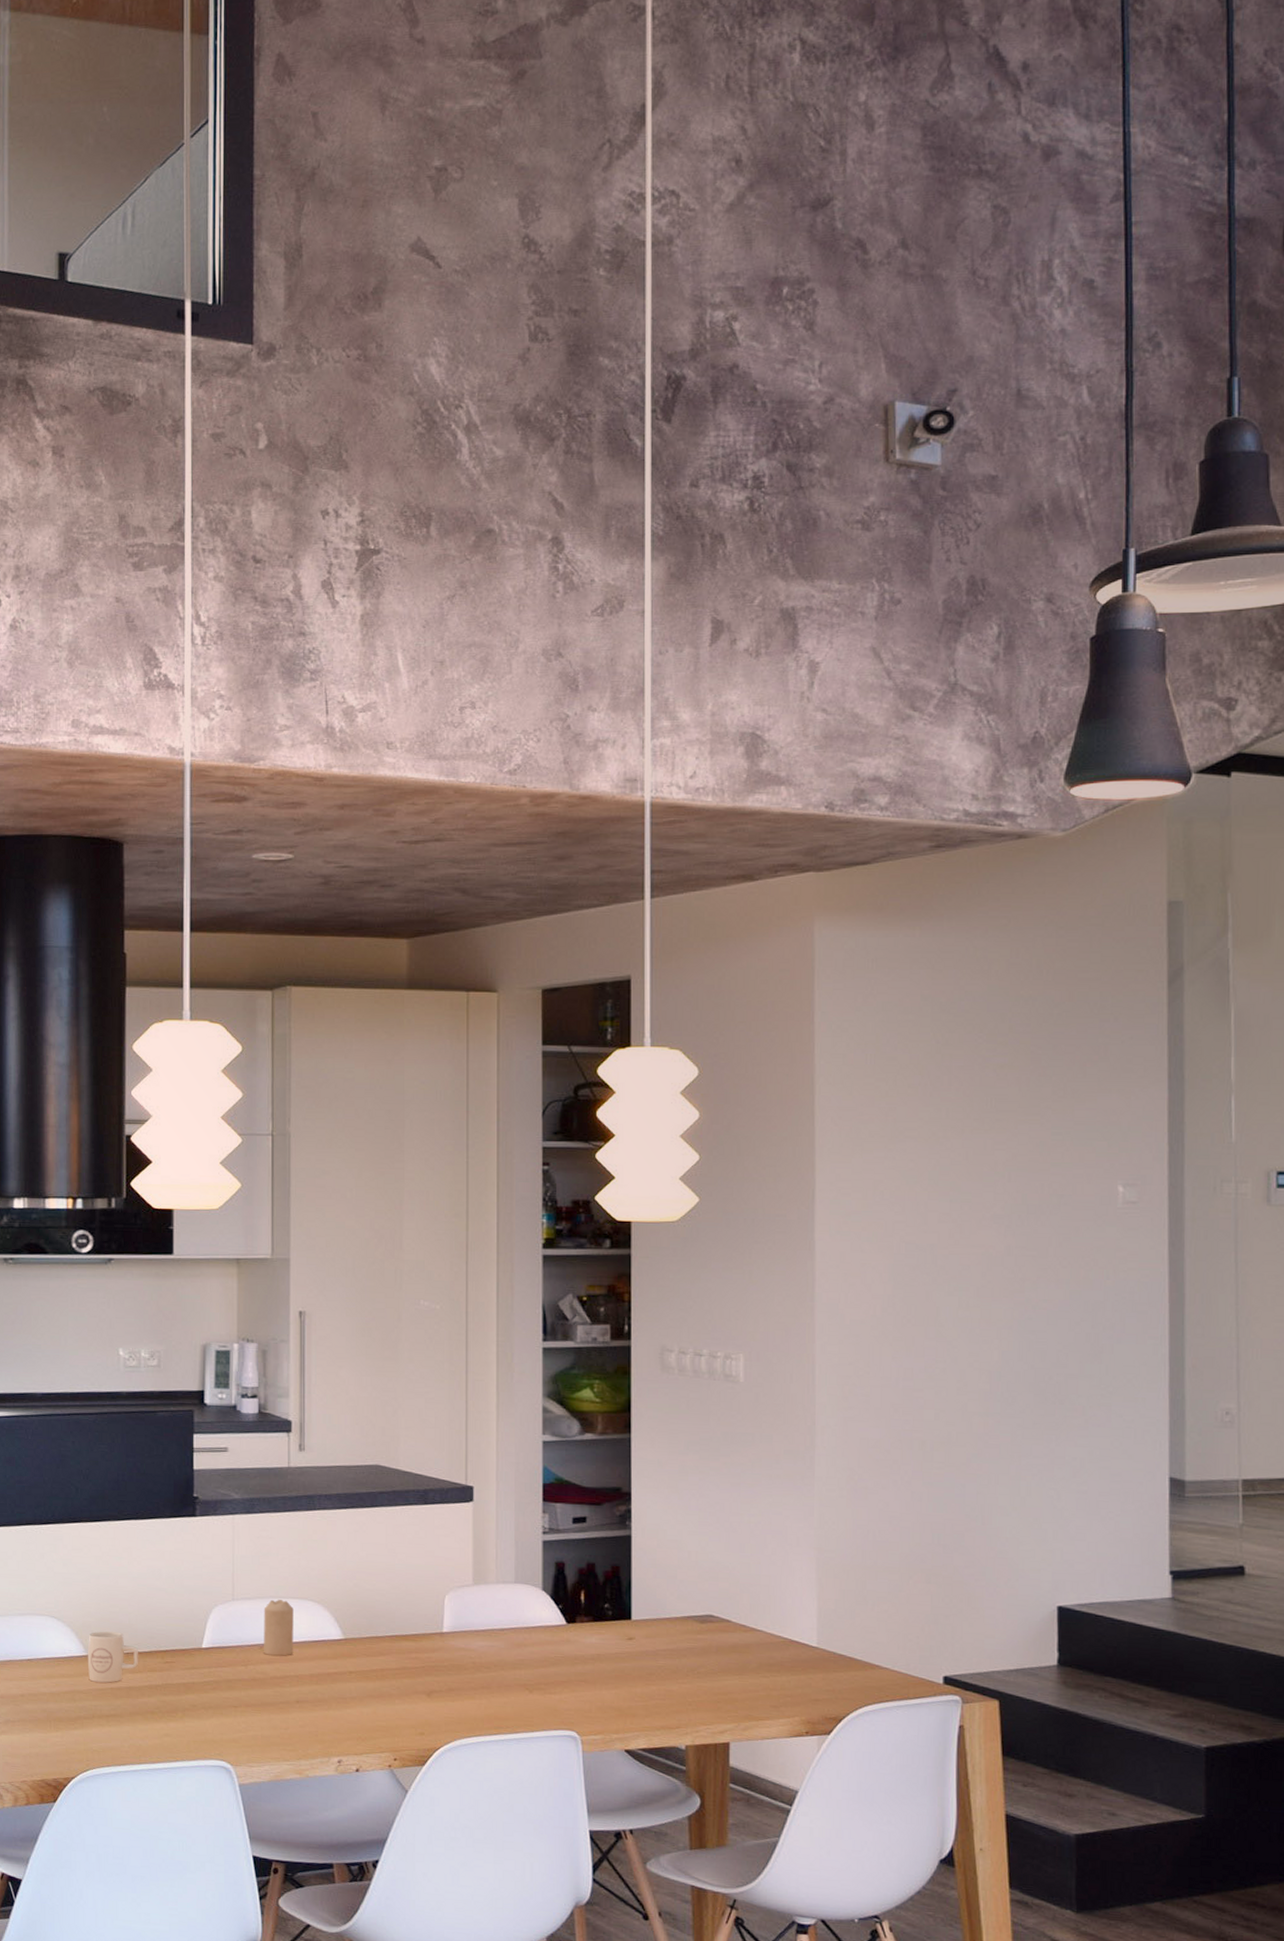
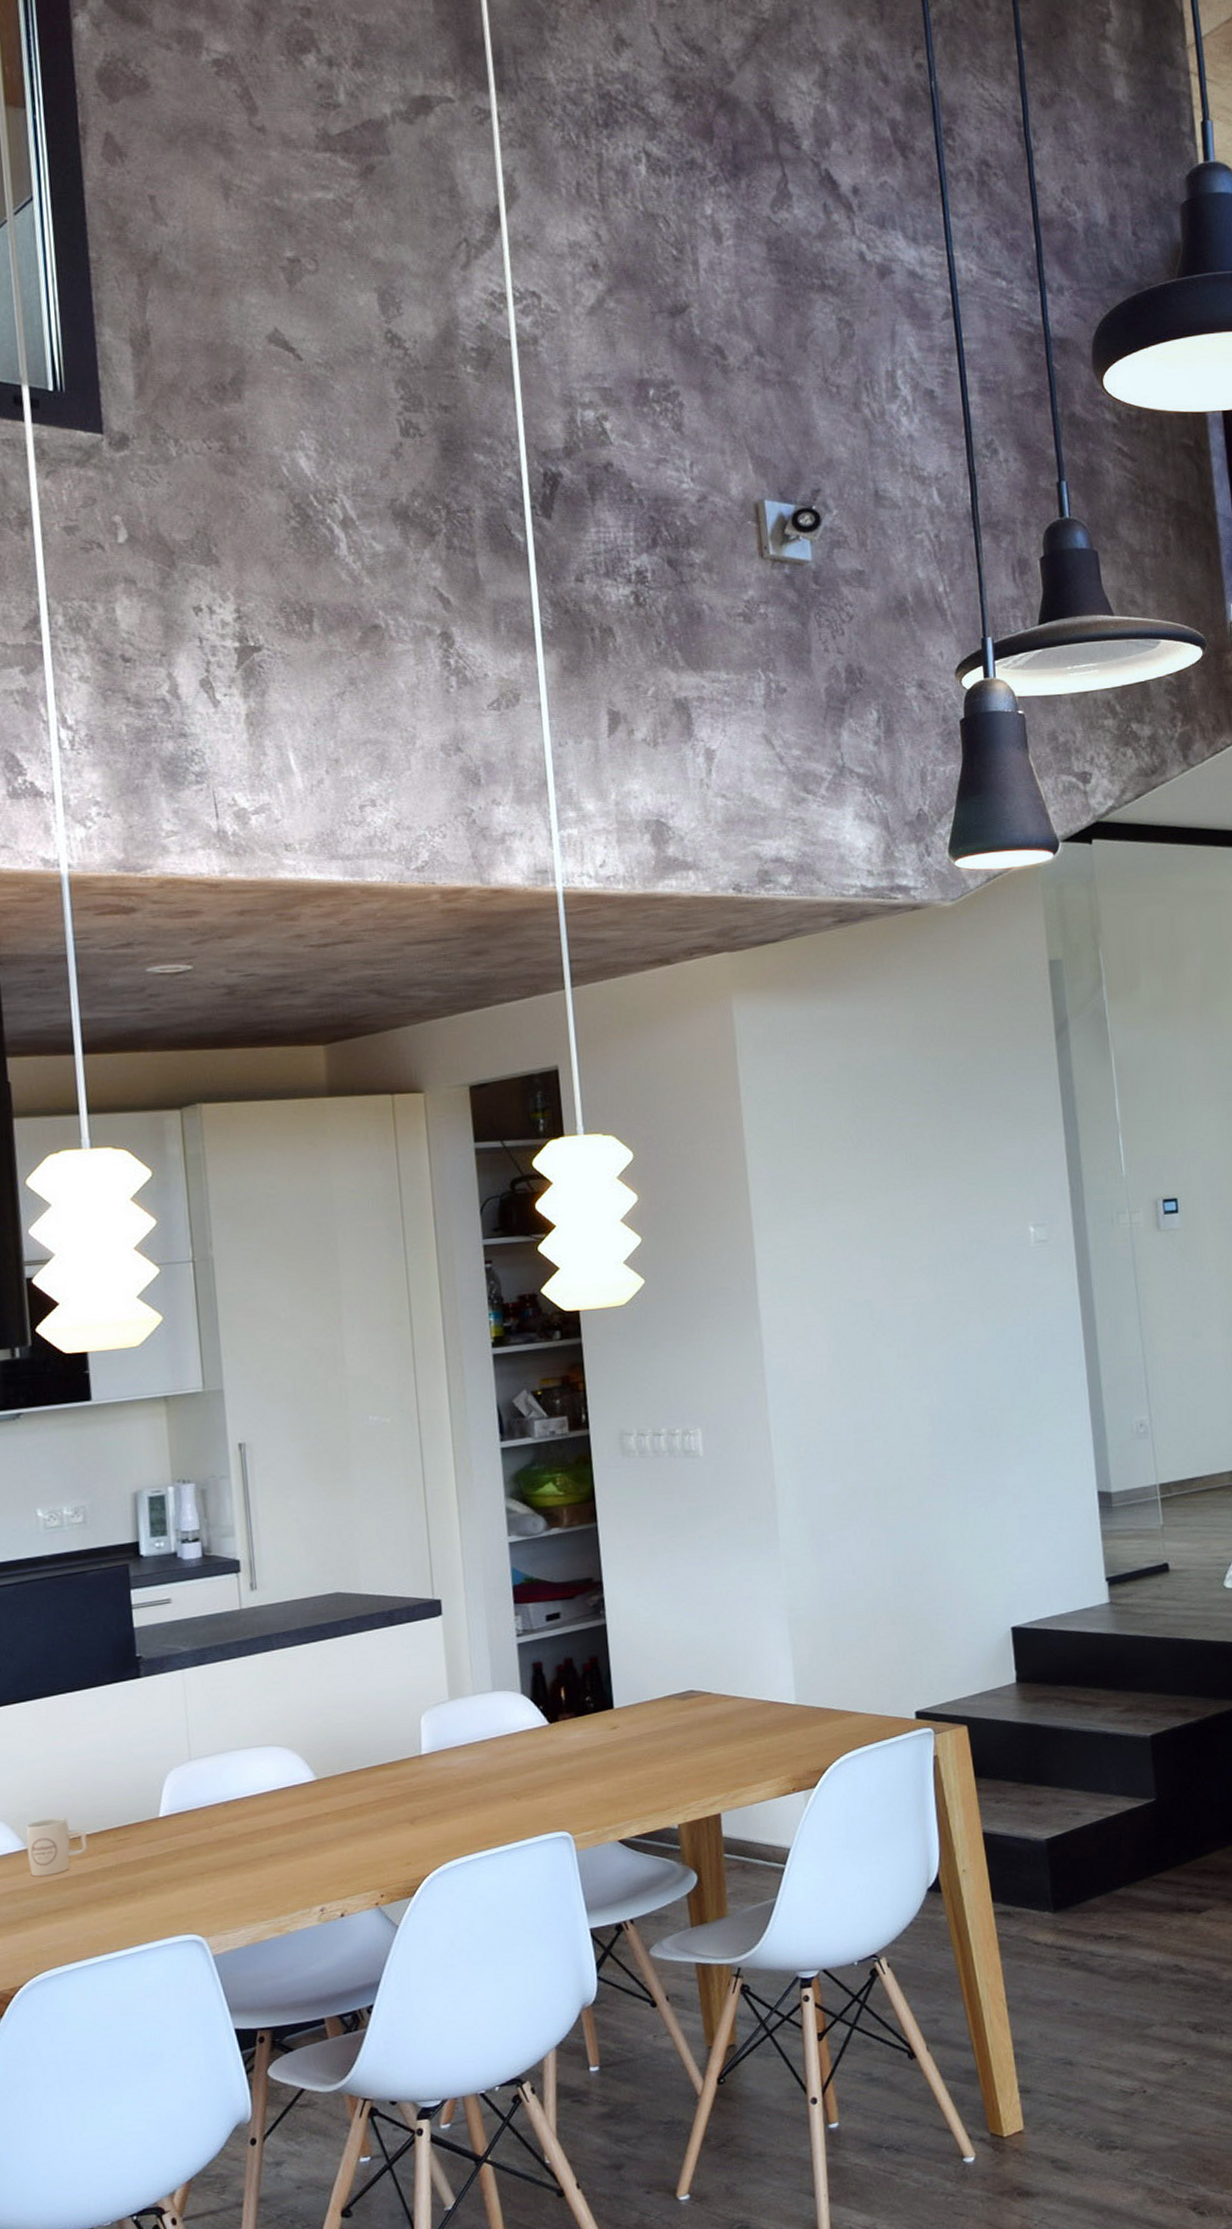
candle: present [264,1599,294,1657] -> none [225,1750,262,1813]

